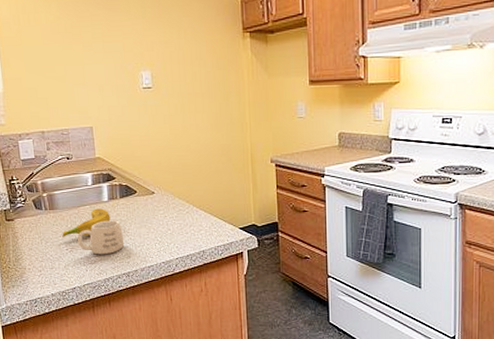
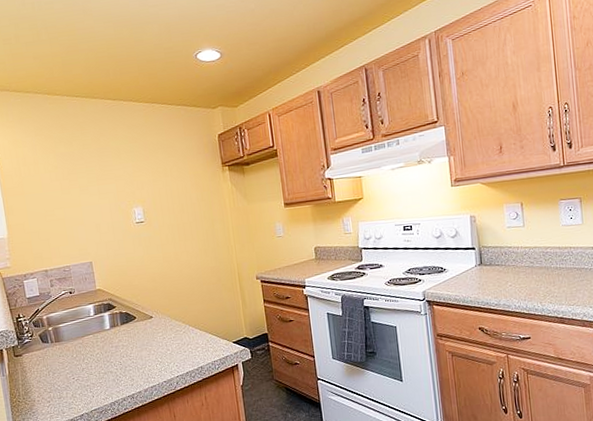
banana: present [62,208,111,237] -> none [68,336,113,367]
mug: present [77,220,125,255] -> none [82,346,128,381]

